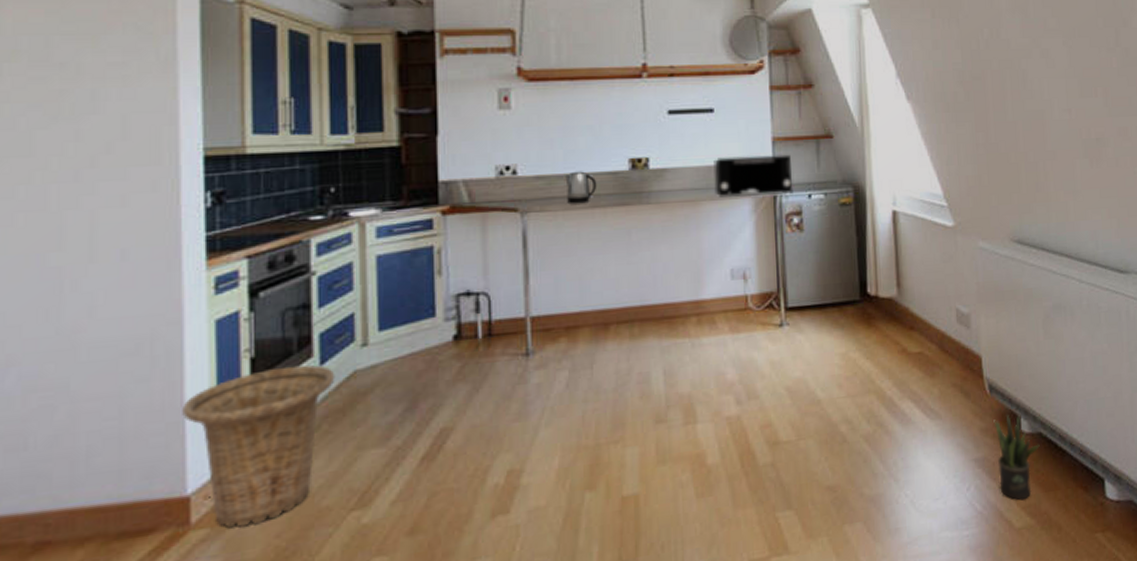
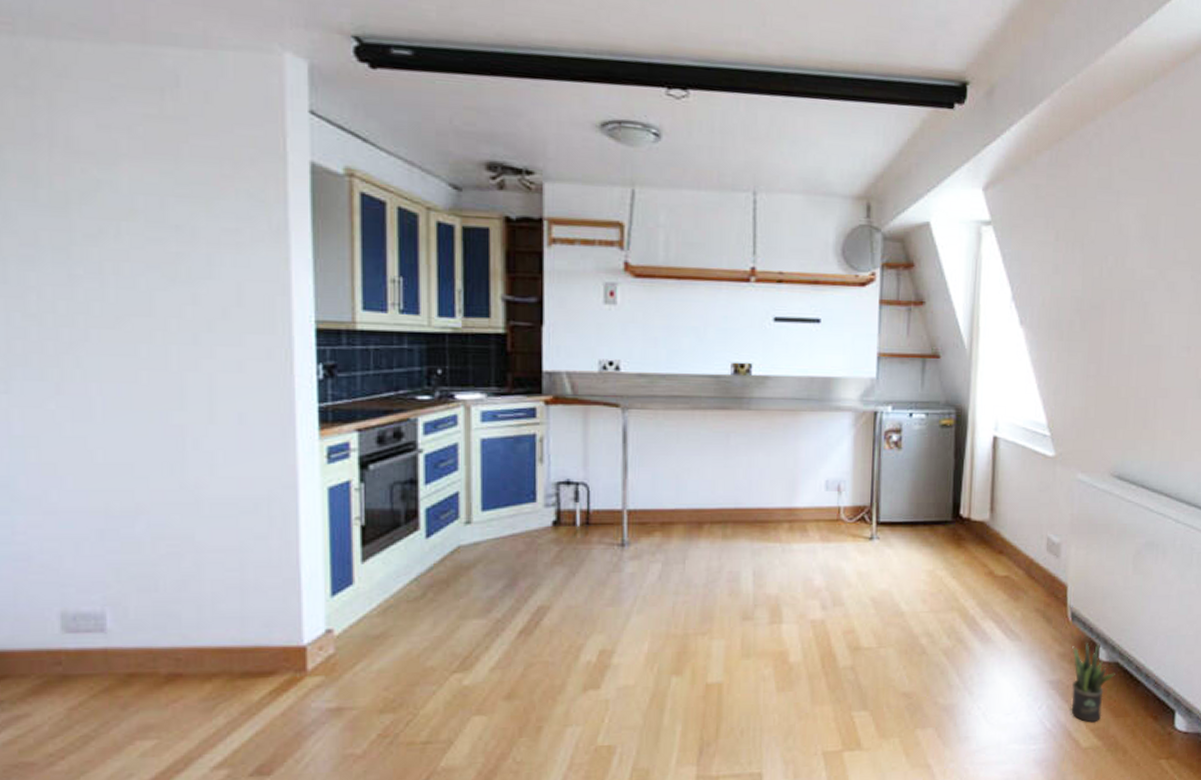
basket: present [182,365,335,527] -> none [298,536,440,678]
kettle: present [565,171,597,205] -> none [667,372,699,405]
microwave: present [713,154,793,198] -> none [815,369,896,412]

